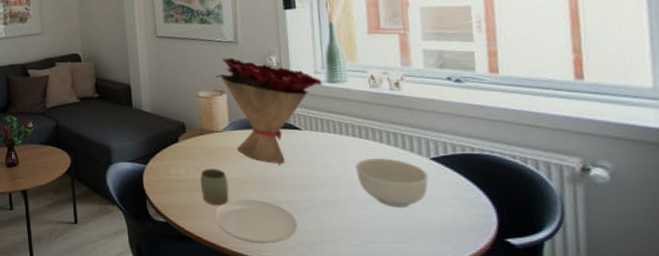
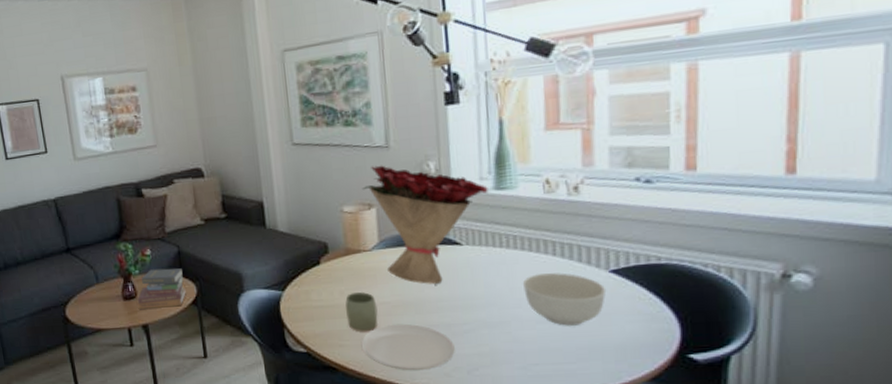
books: none [18,140,61,176] -> present [137,268,186,309]

